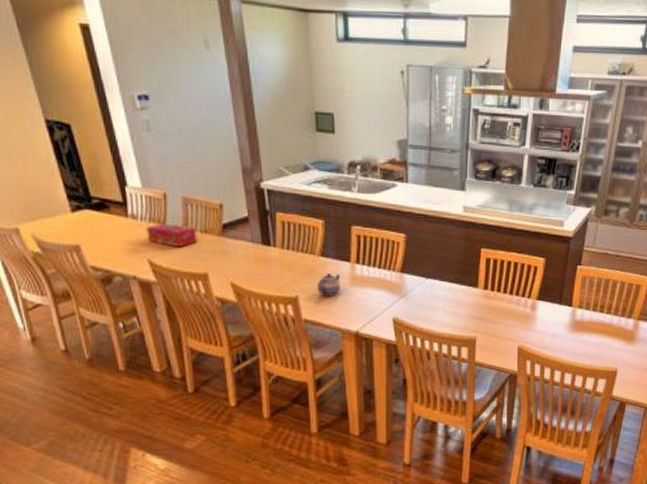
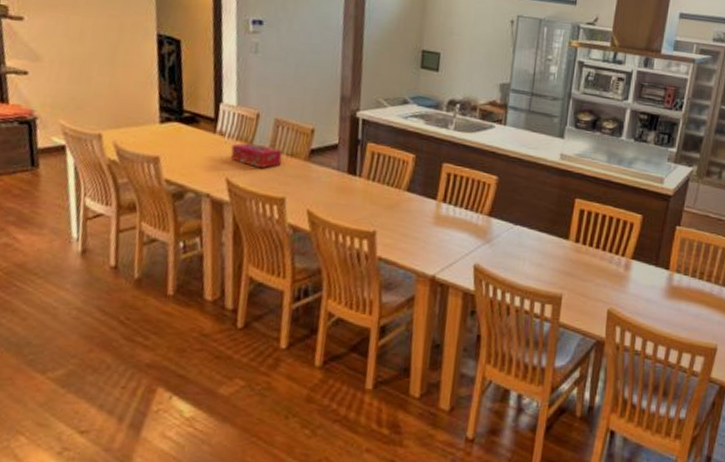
teapot: present [317,273,341,295] -> none [397,209,425,234]

